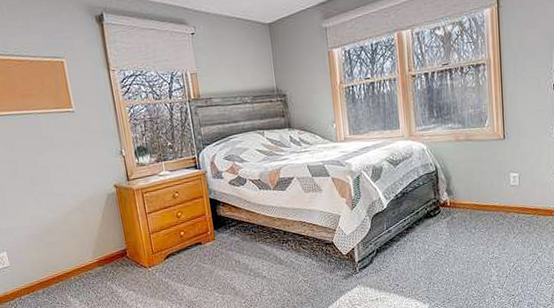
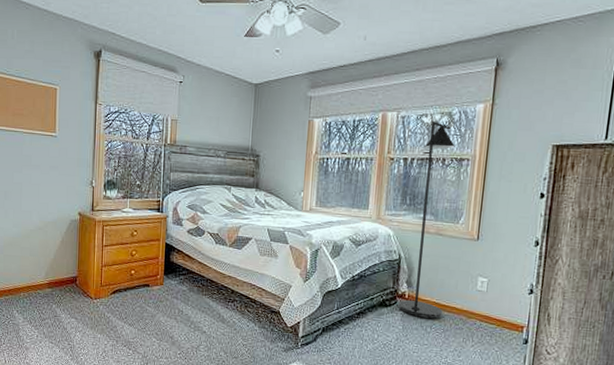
floor lamp: none [442,33,483,221] -> present [398,122,455,319]

